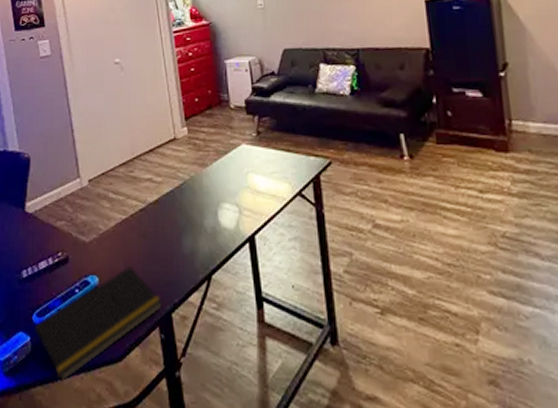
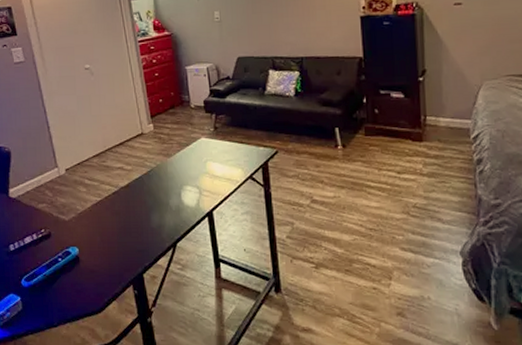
notepad: present [33,265,163,381] -> none [23,238,135,330]

